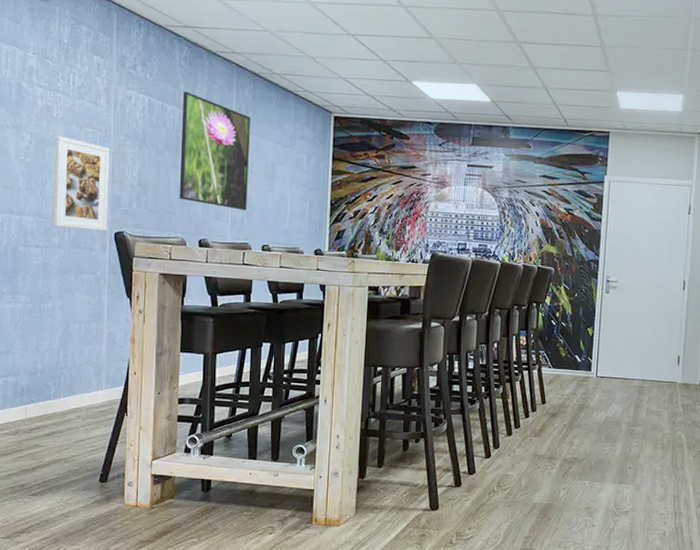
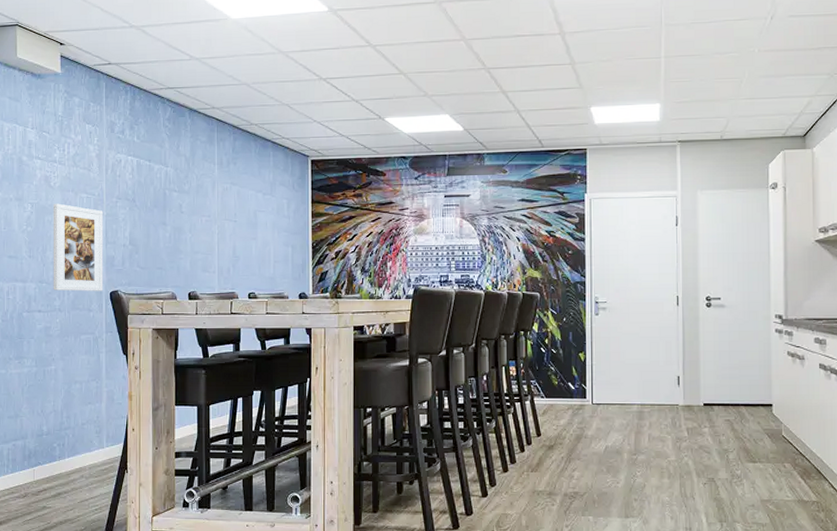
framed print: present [179,91,250,211] -> none [168,150,232,260]

